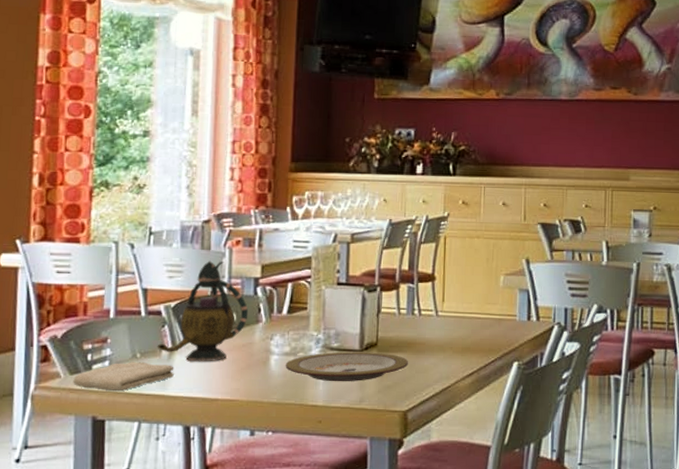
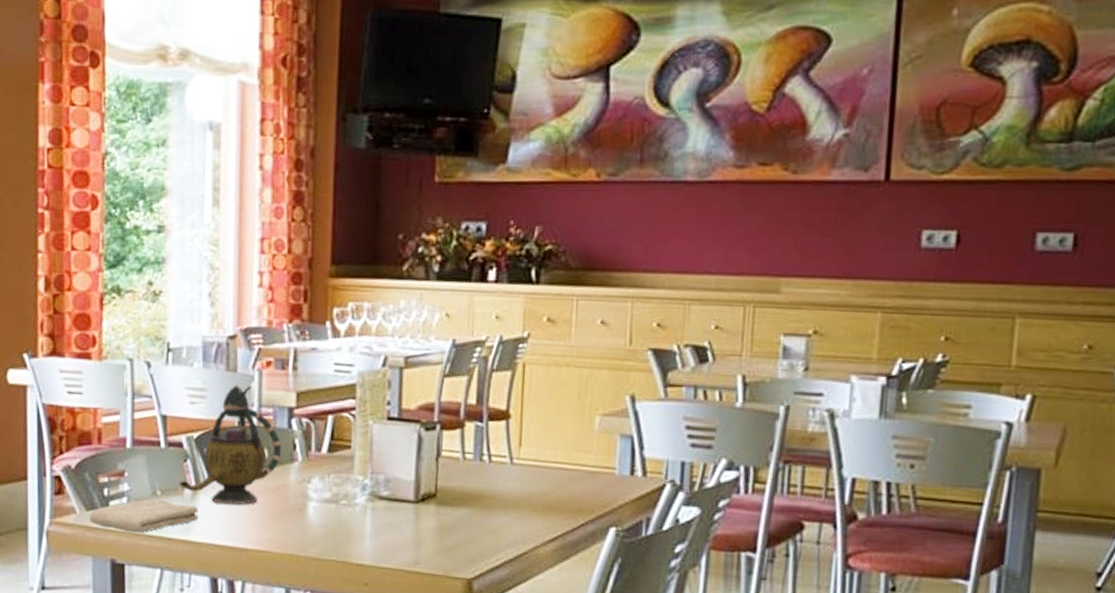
plate: present [285,351,409,382] -> none [325,501,475,539]

